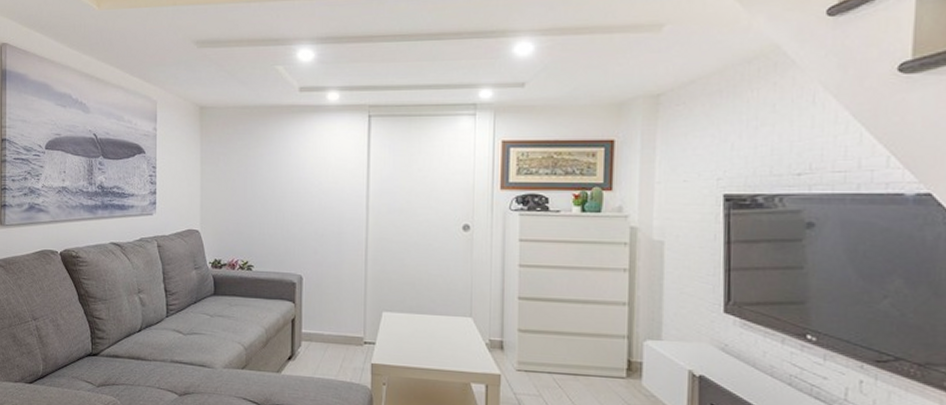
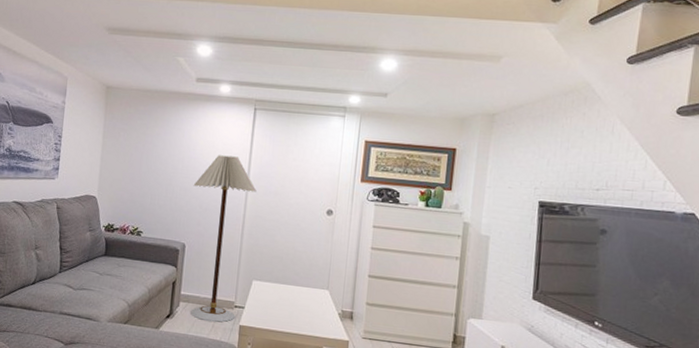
floor lamp: none [306,172,379,362] -> present [189,155,257,323]

